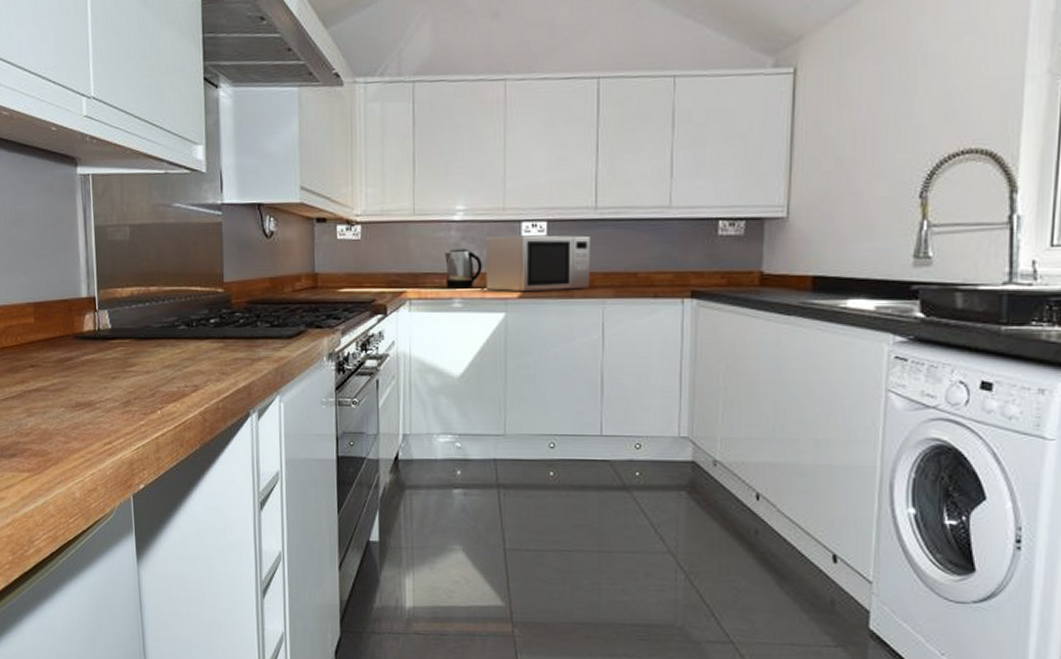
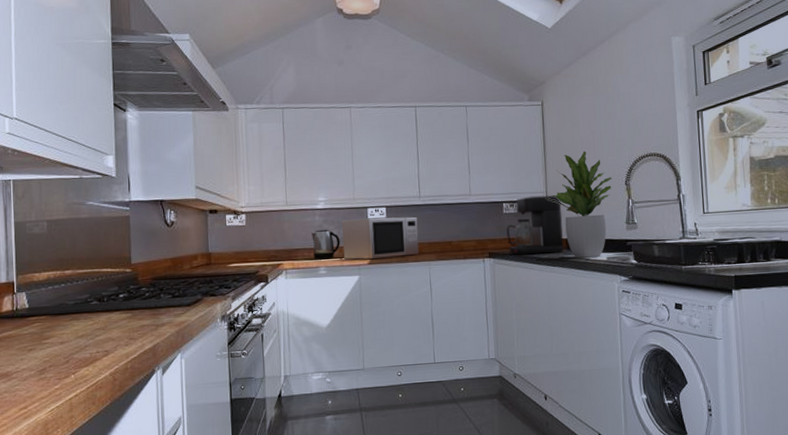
coffee maker: none [720,211,810,296] -> present [506,195,564,255]
potted plant: none [785,143,899,305] -> present [545,150,612,258]

